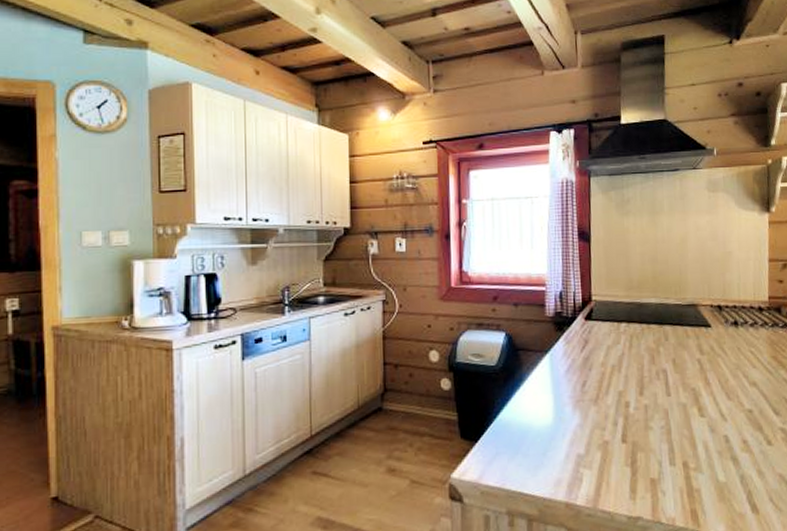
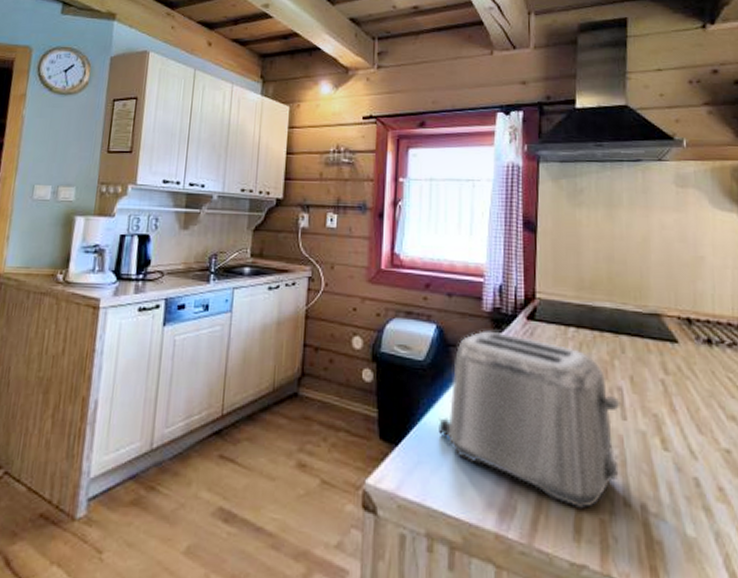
toaster: none [512,333,665,474] -> present [438,330,621,510]

